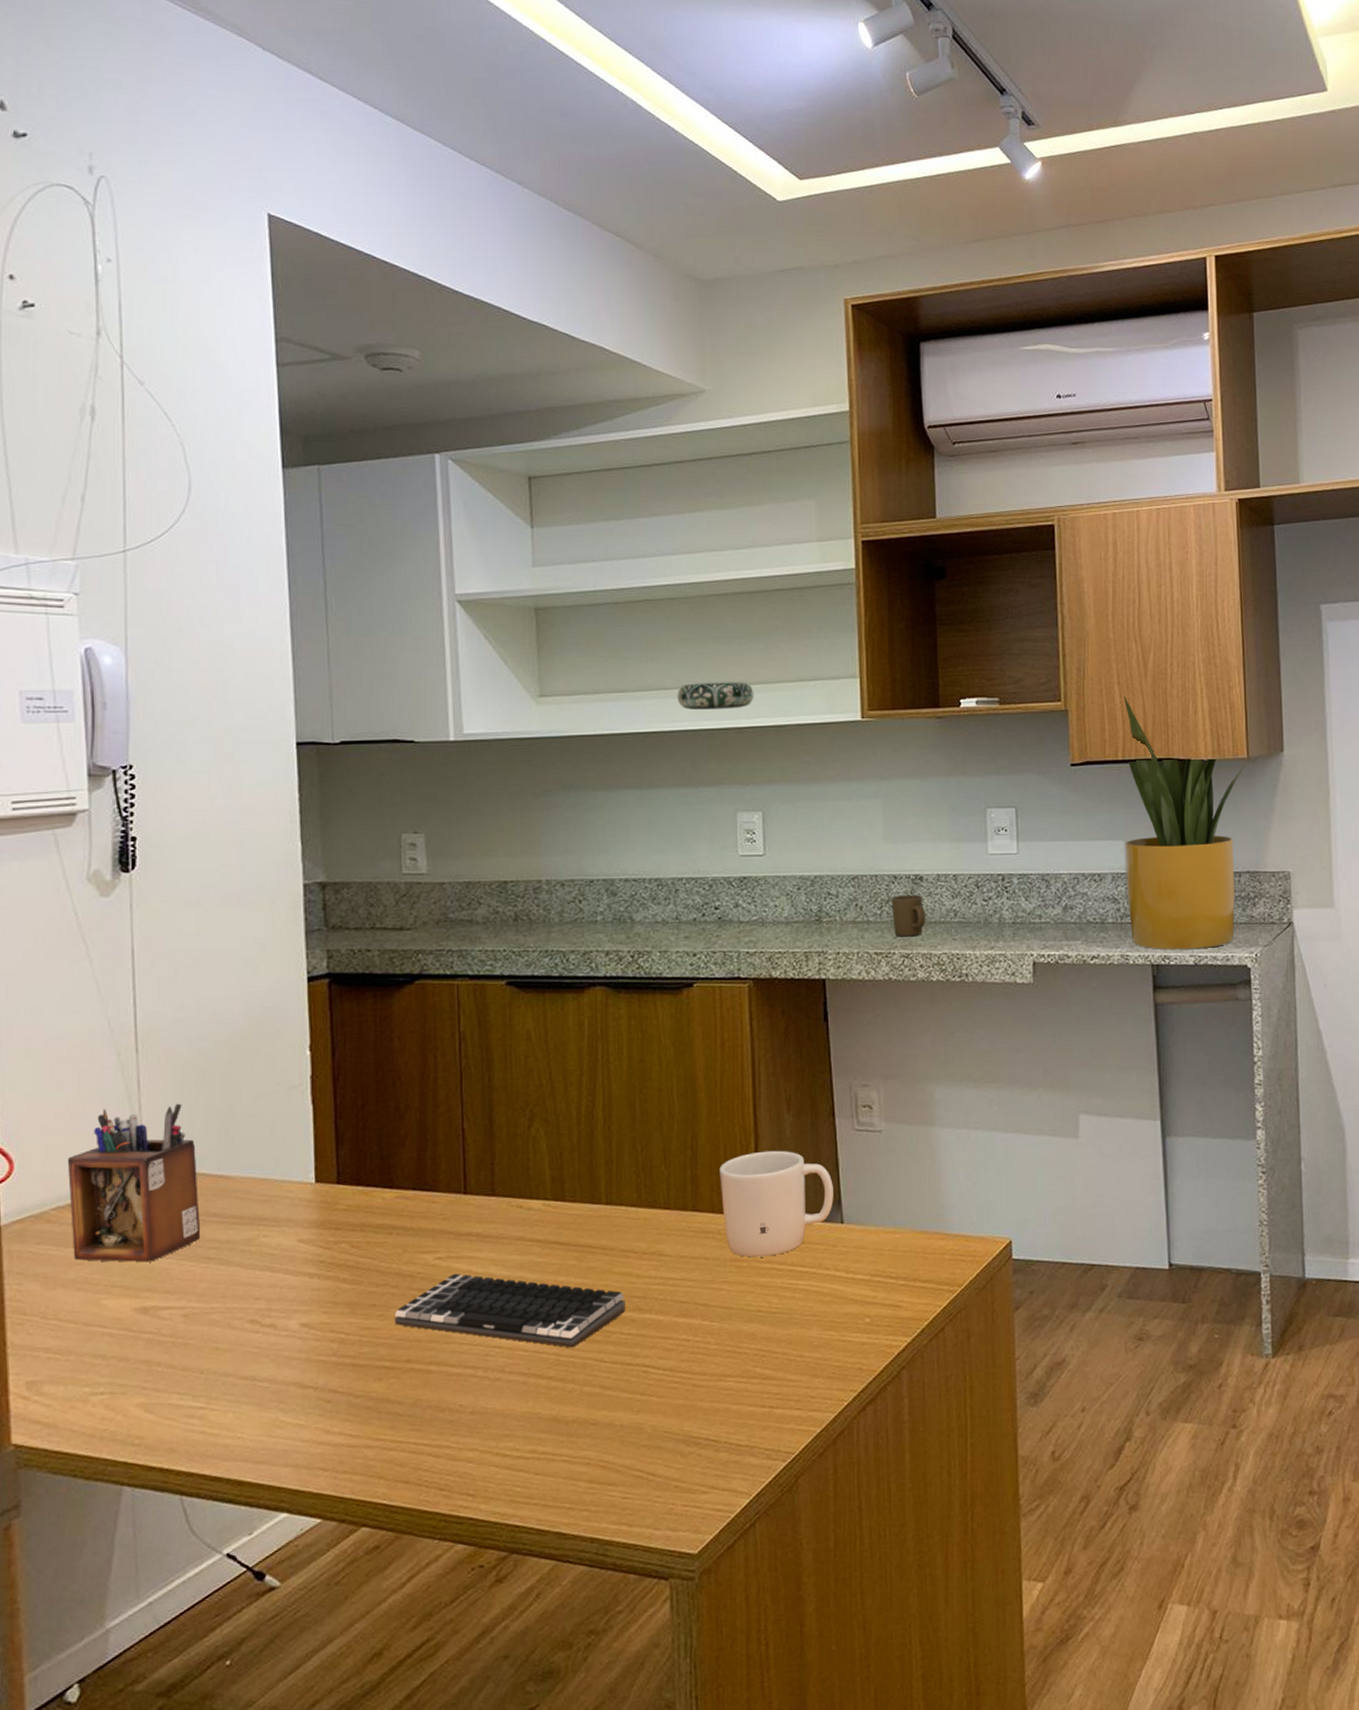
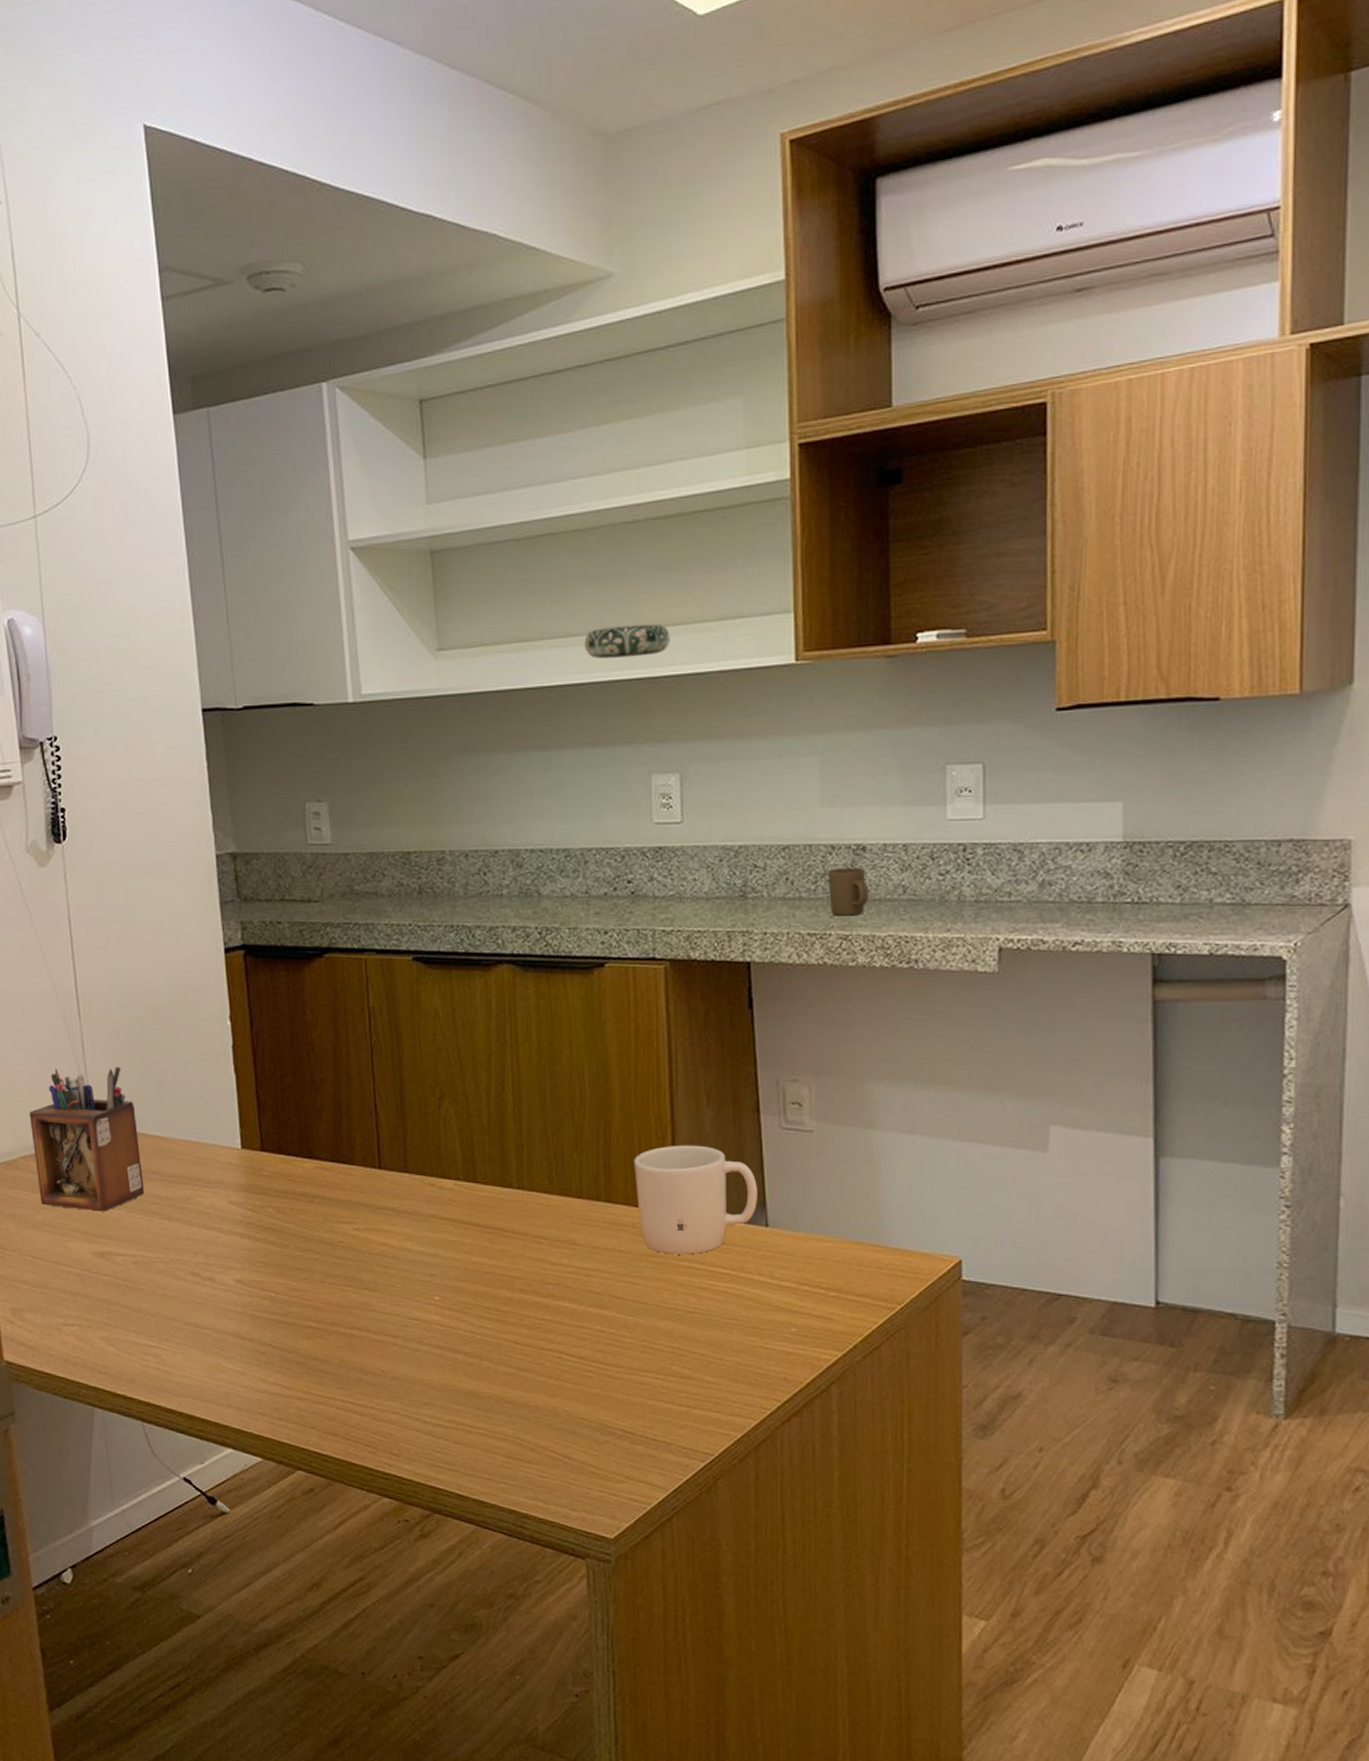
computer keyboard: present [394,1273,625,1348] -> none [318,1245,539,1327]
planter: present [1123,696,1251,950] -> none [1123,619,1305,937]

